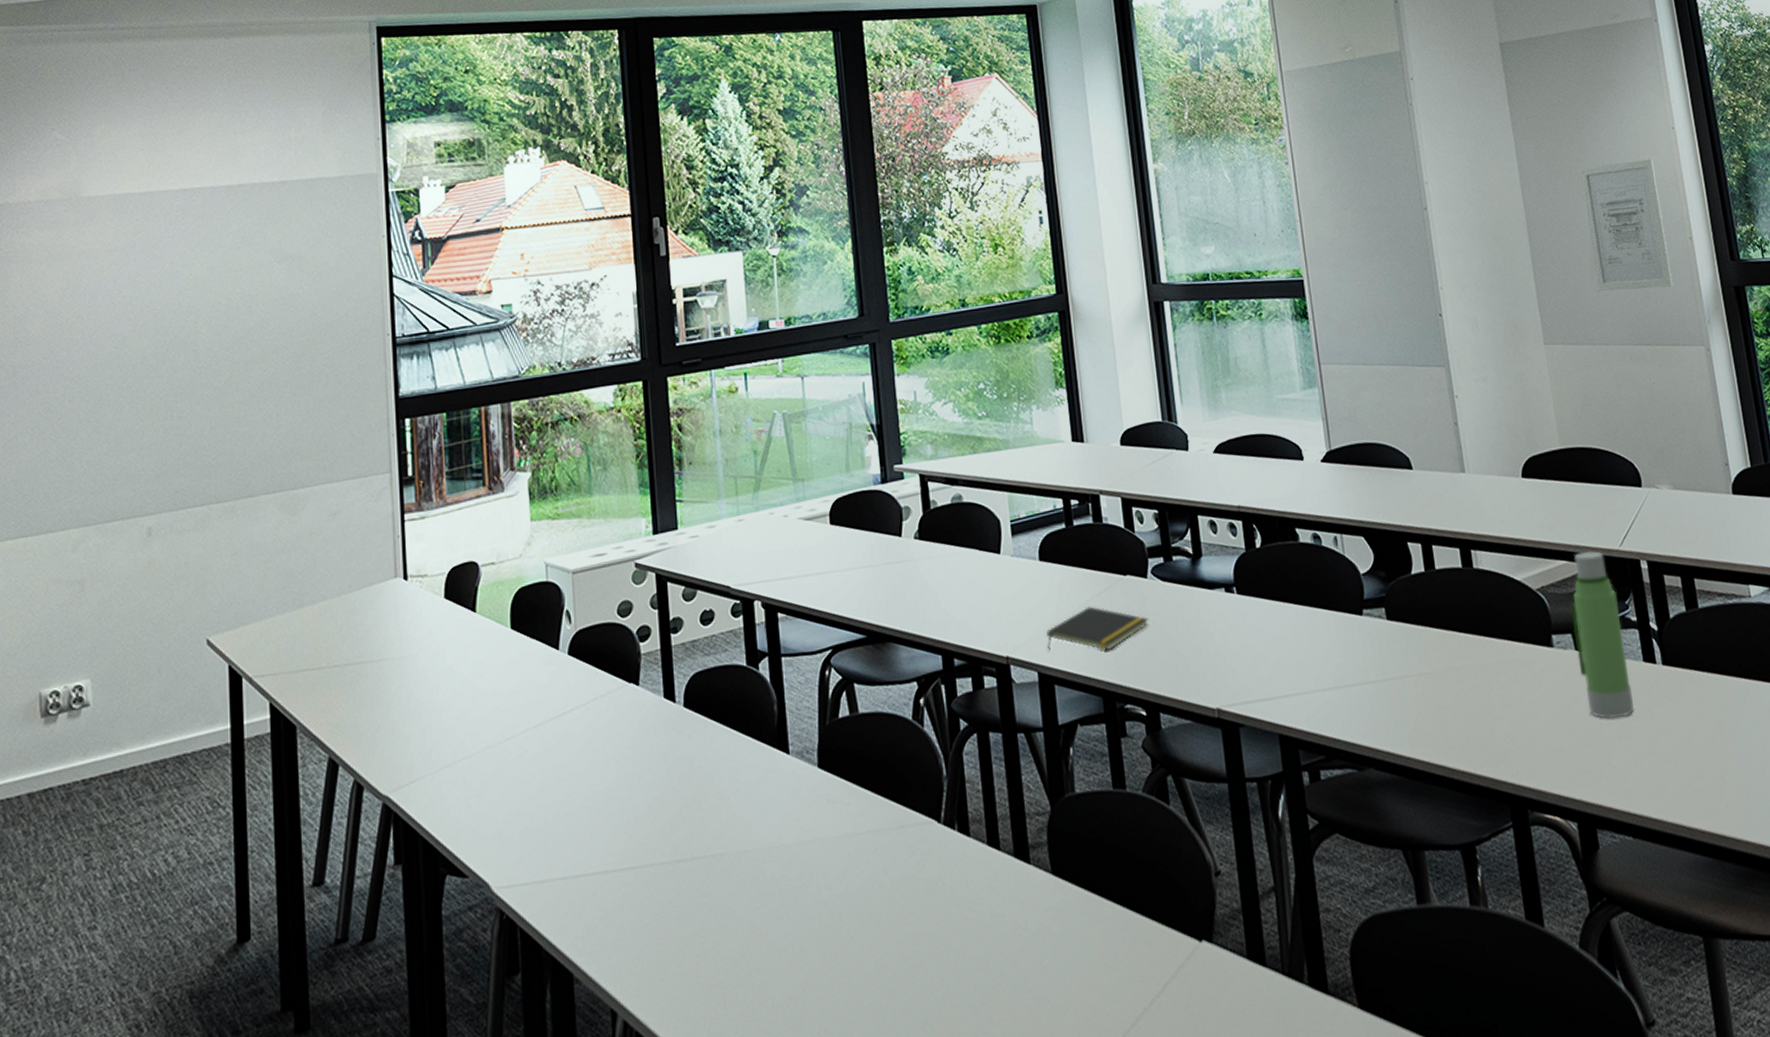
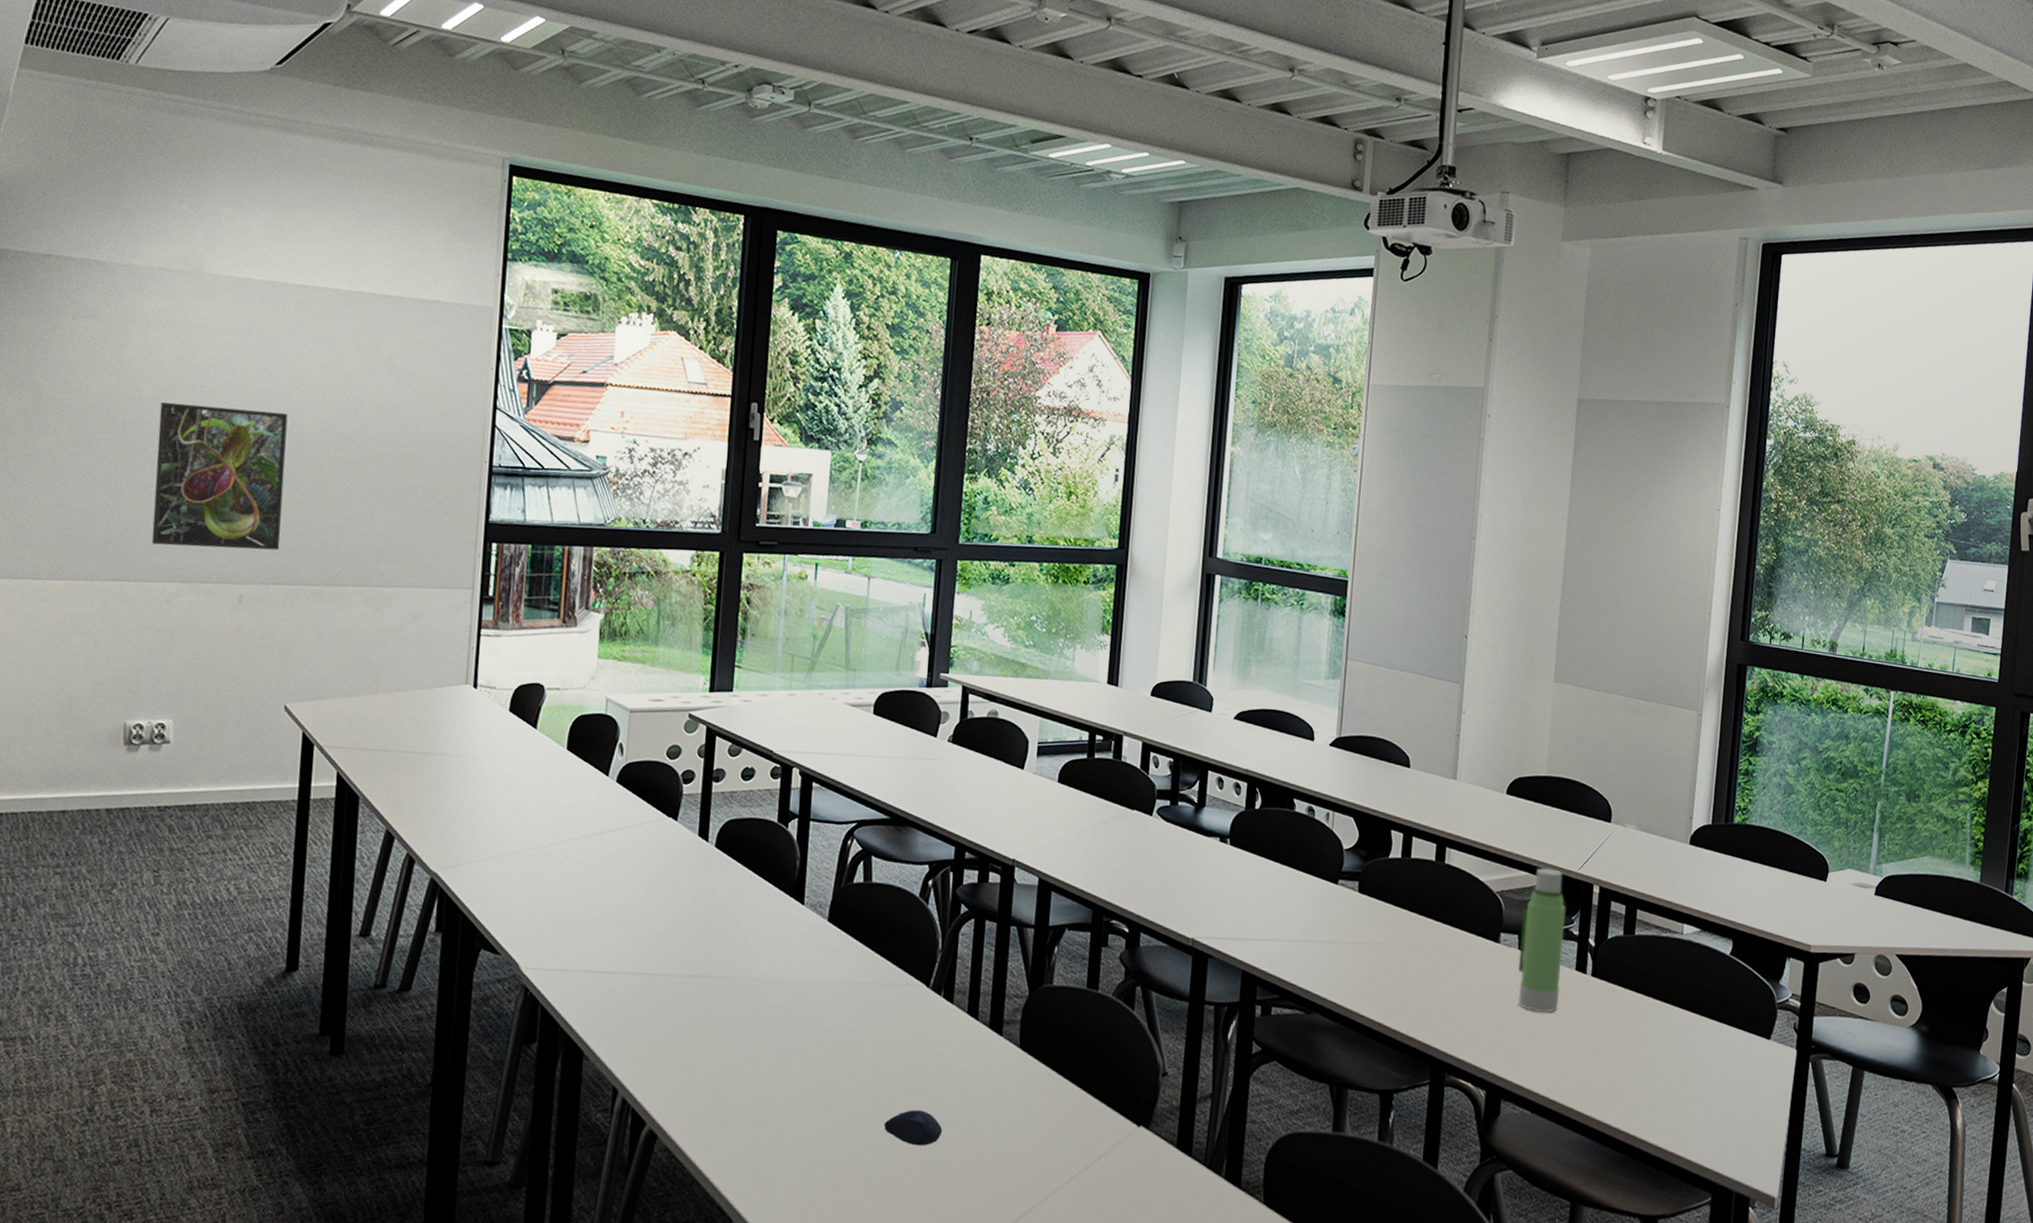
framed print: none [49,324,185,491] -> present [151,401,288,551]
computer mouse: none [917,970,984,1014] -> present [884,1110,943,1146]
notepad: present [1047,606,1148,652] -> none [1051,830,1146,871]
wall art: present [1580,159,1674,291] -> none [1614,529,1694,653]

